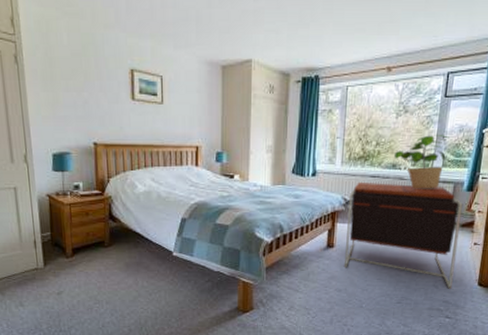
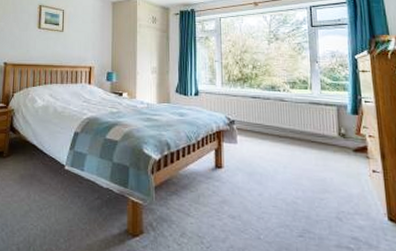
side table: present [344,183,463,289] -> none [233,103,358,223]
potted plant: present [393,135,450,189] -> none [271,60,323,111]

